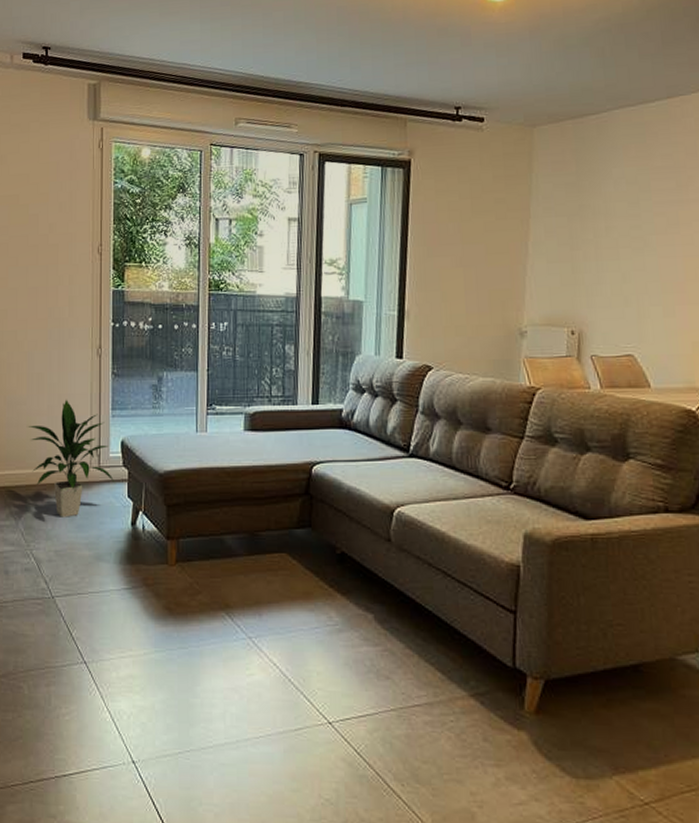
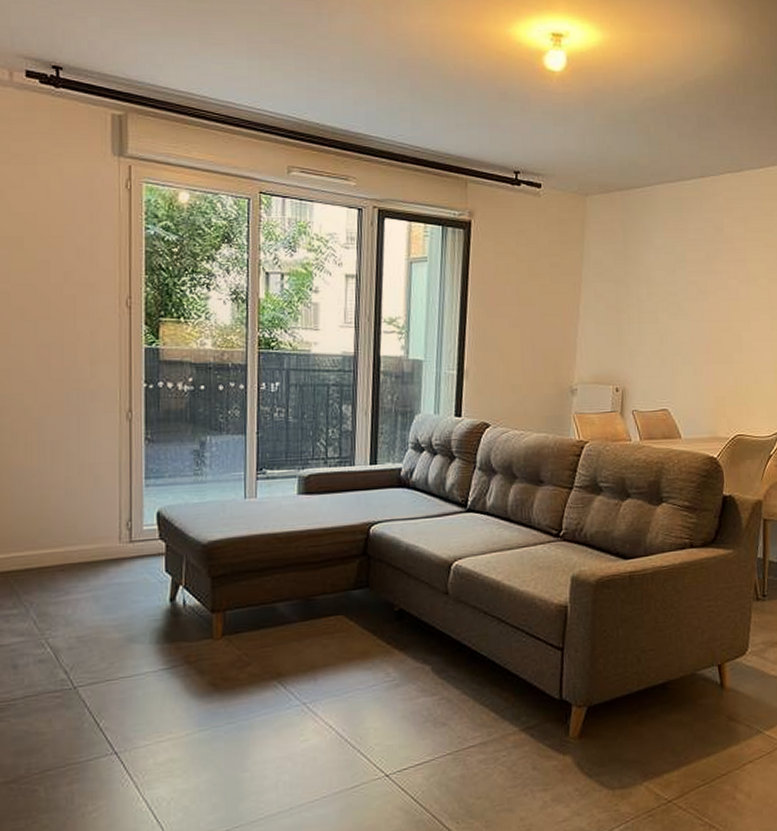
indoor plant: present [28,399,115,517] -> none [39,469,150,600]

